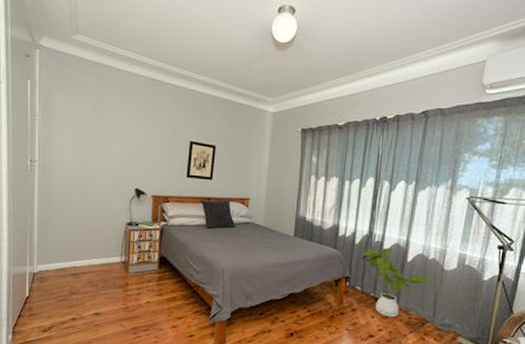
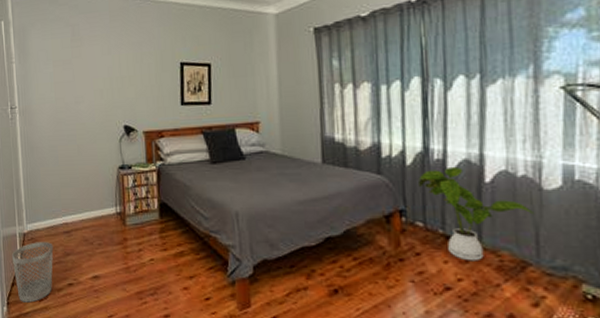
wastebasket: none [20,281,61,333] -> present [11,242,54,303]

